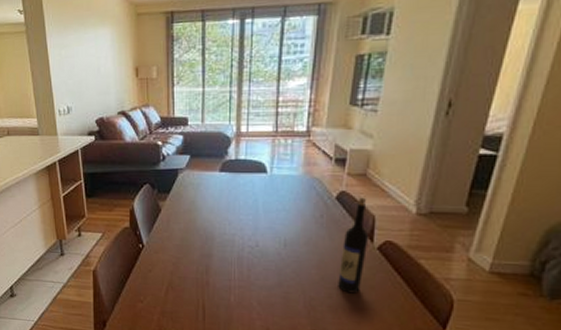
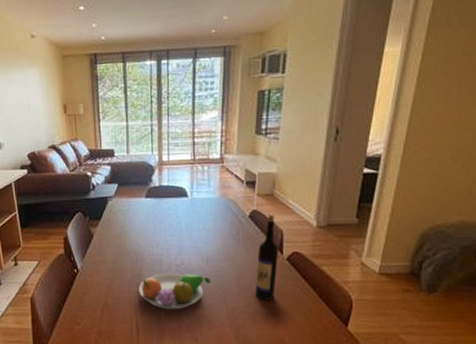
fruit bowl: none [207,254,289,296] -> present [138,273,212,310]

